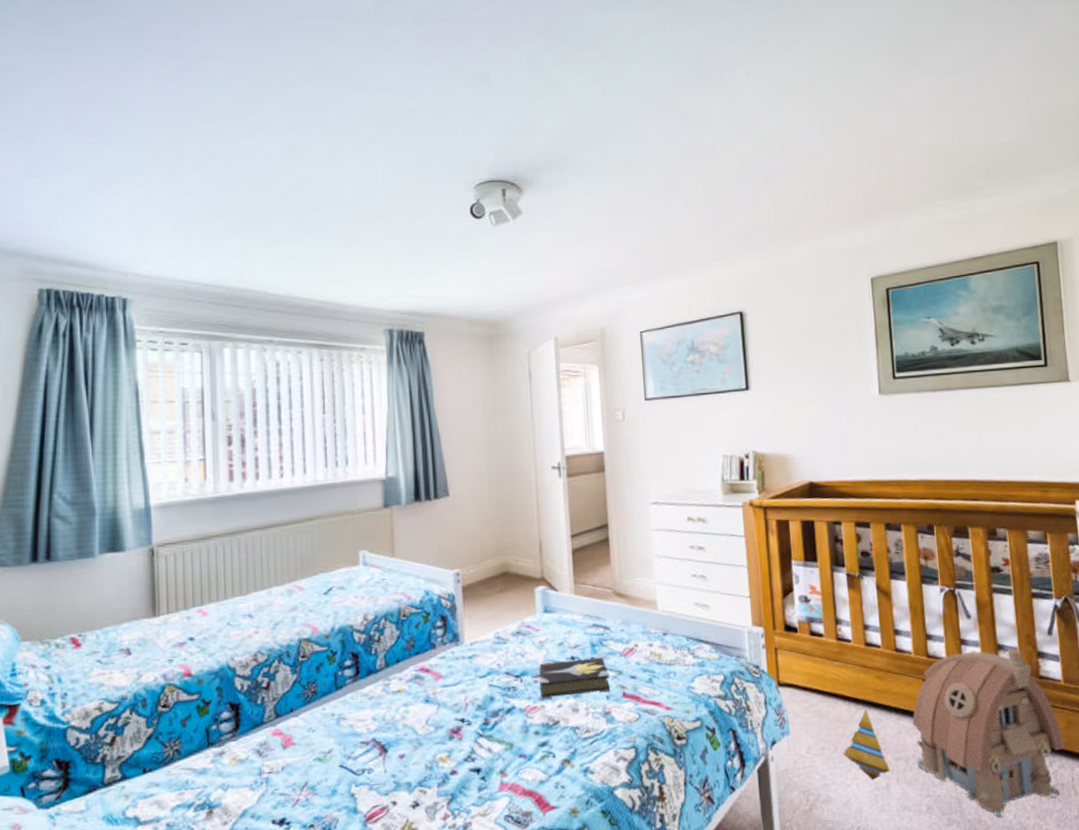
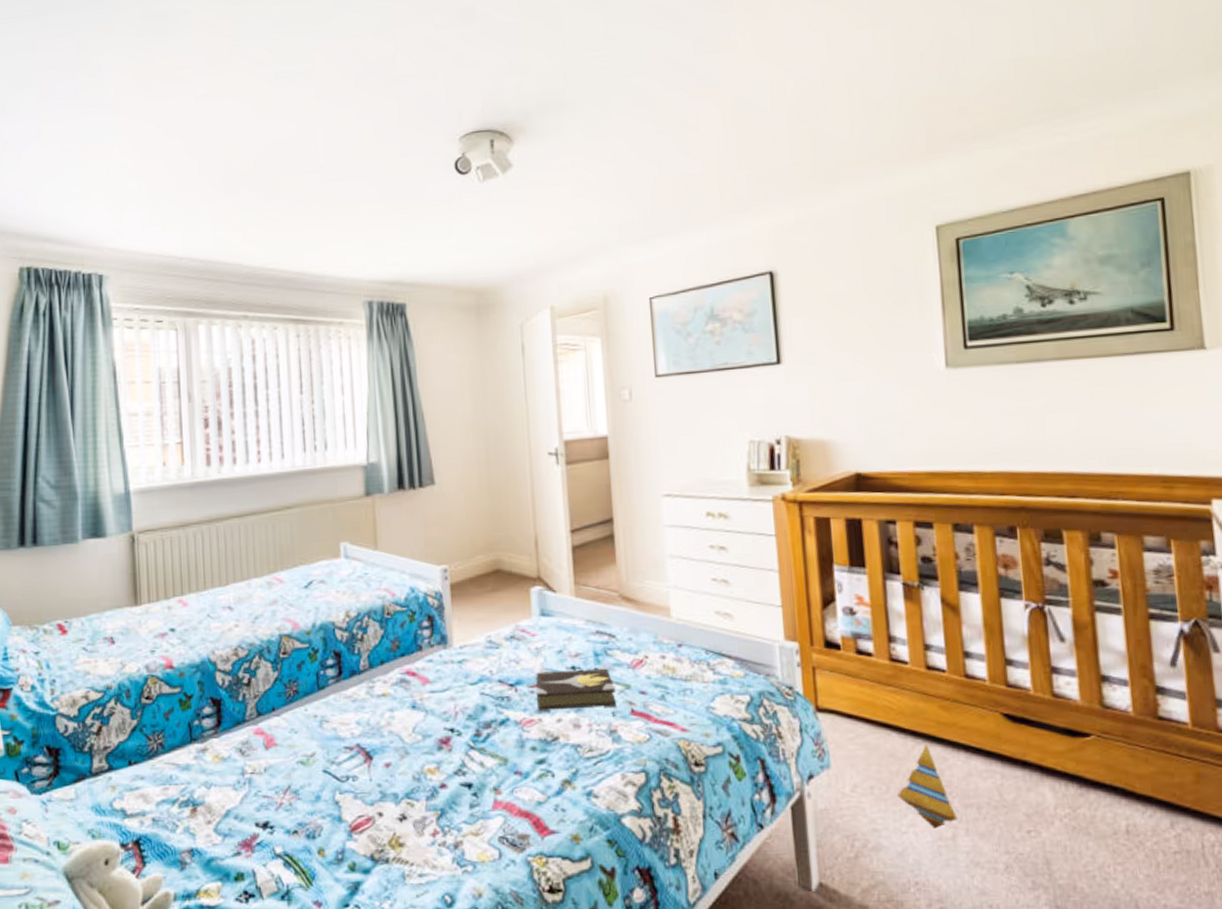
toy house: present [912,648,1065,818] -> none [986,681,1193,886]

